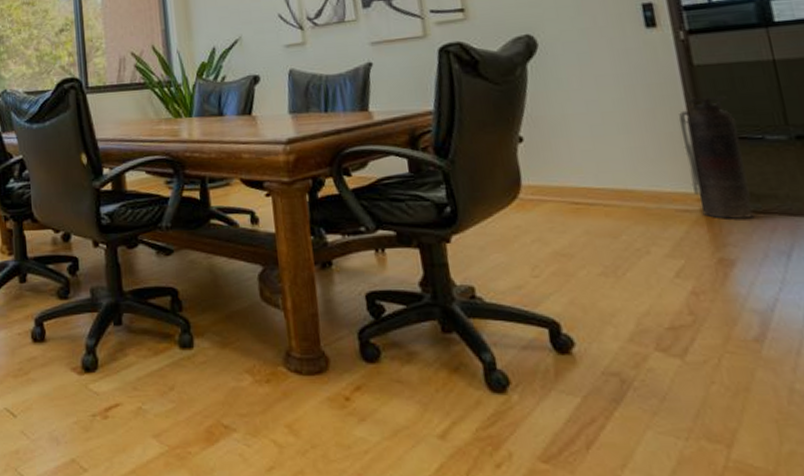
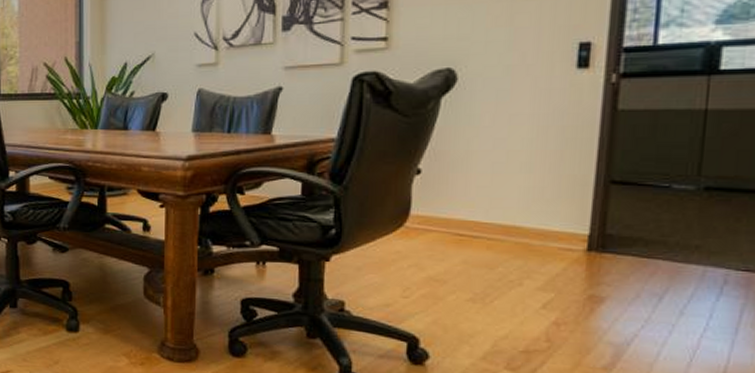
fire extinguisher: present [678,95,754,220] -> none [581,142,647,263]

